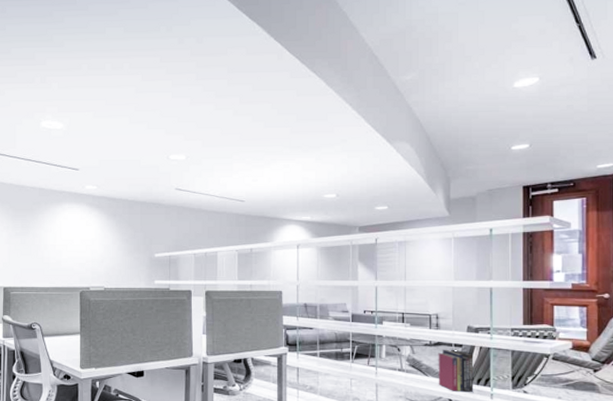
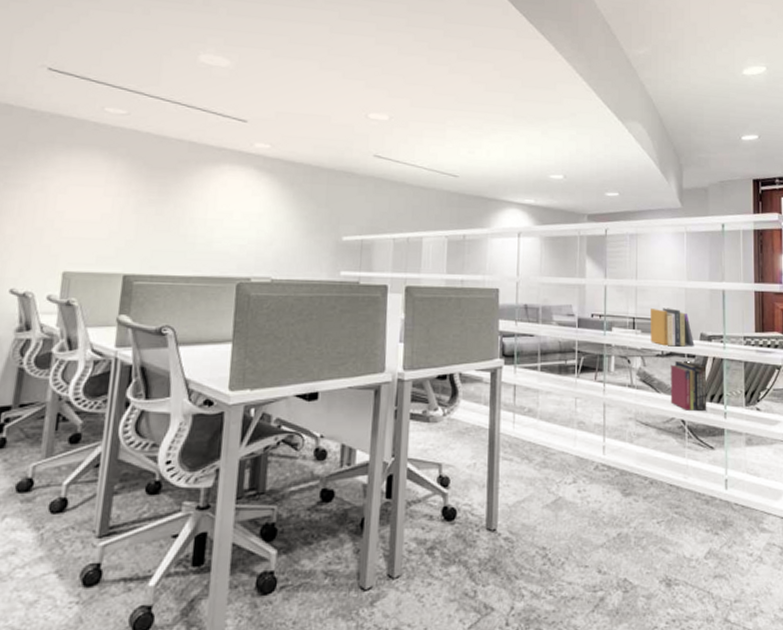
books: none [419,304,462,338] -> present [651,308,695,347]

